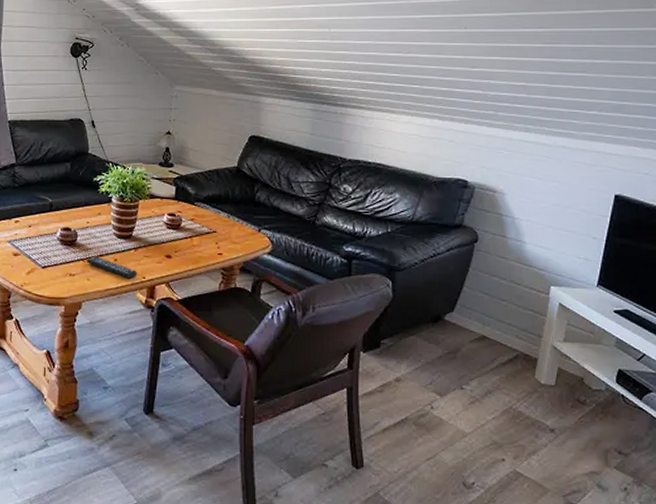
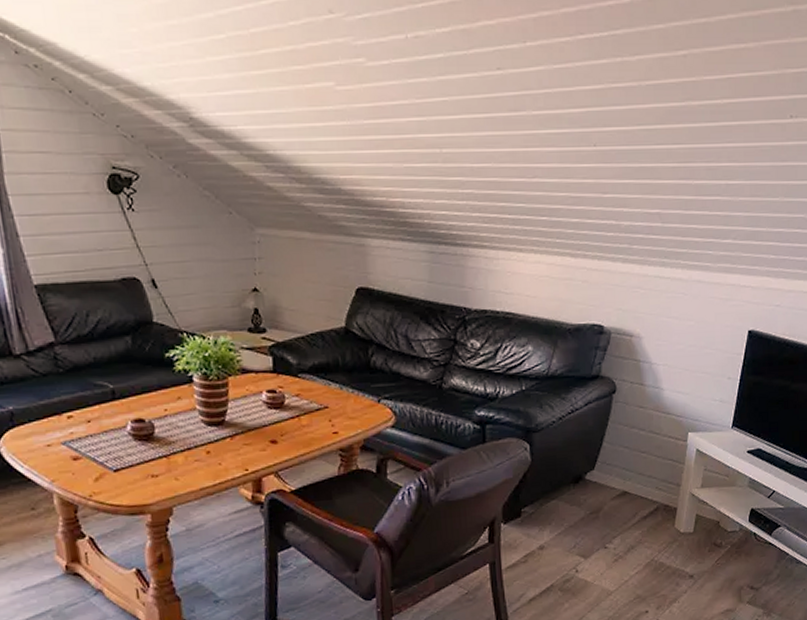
remote control: present [86,256,137,279] -> none [170,450,237,473]

